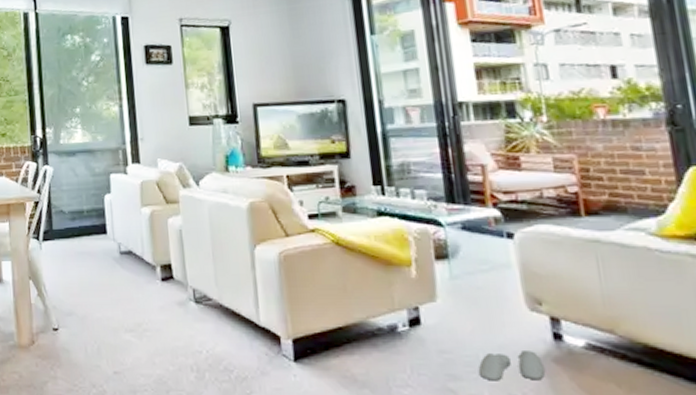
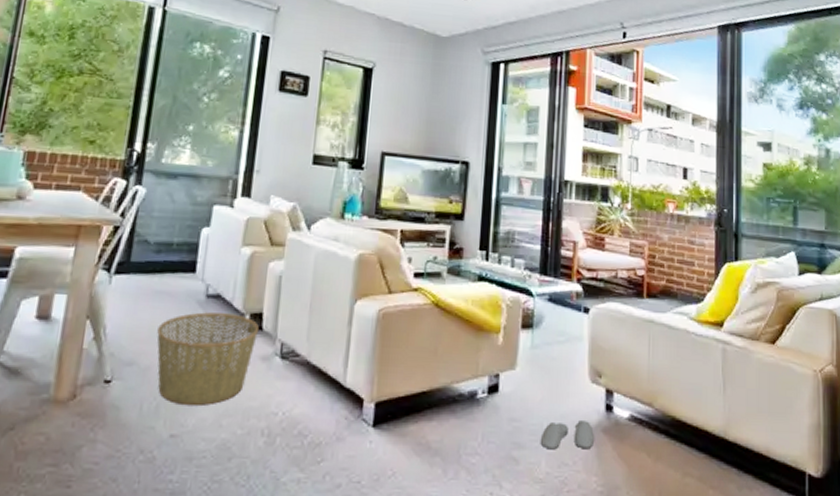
basket: none [86,267,171,346] -> present [156,312,260,405]

